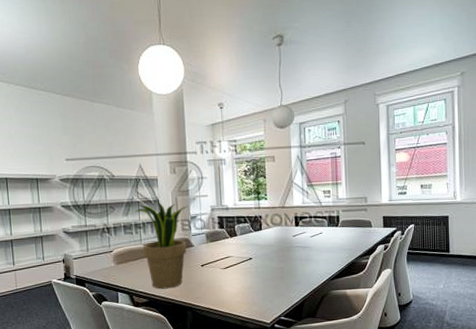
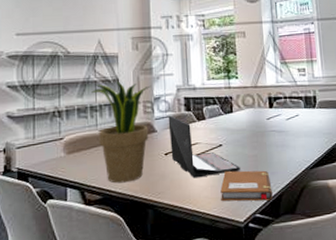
laptop: none [203,232,268,286] -> present [168,115,240,178]
notebook: none [250,280,296,306] -> present [220,170,273,201]

